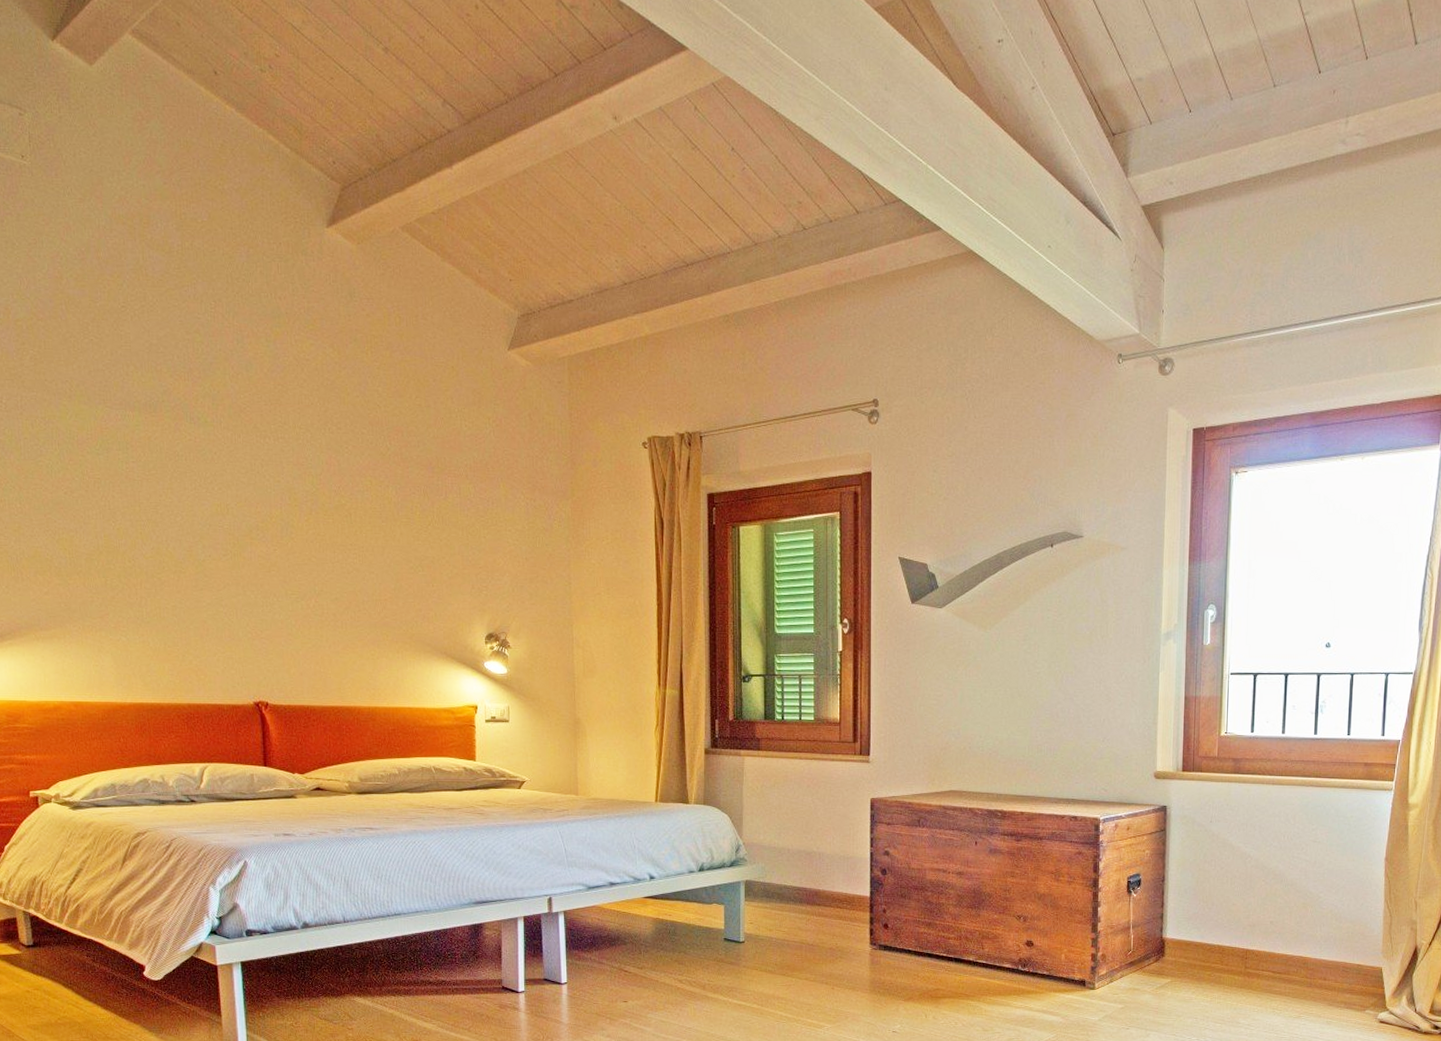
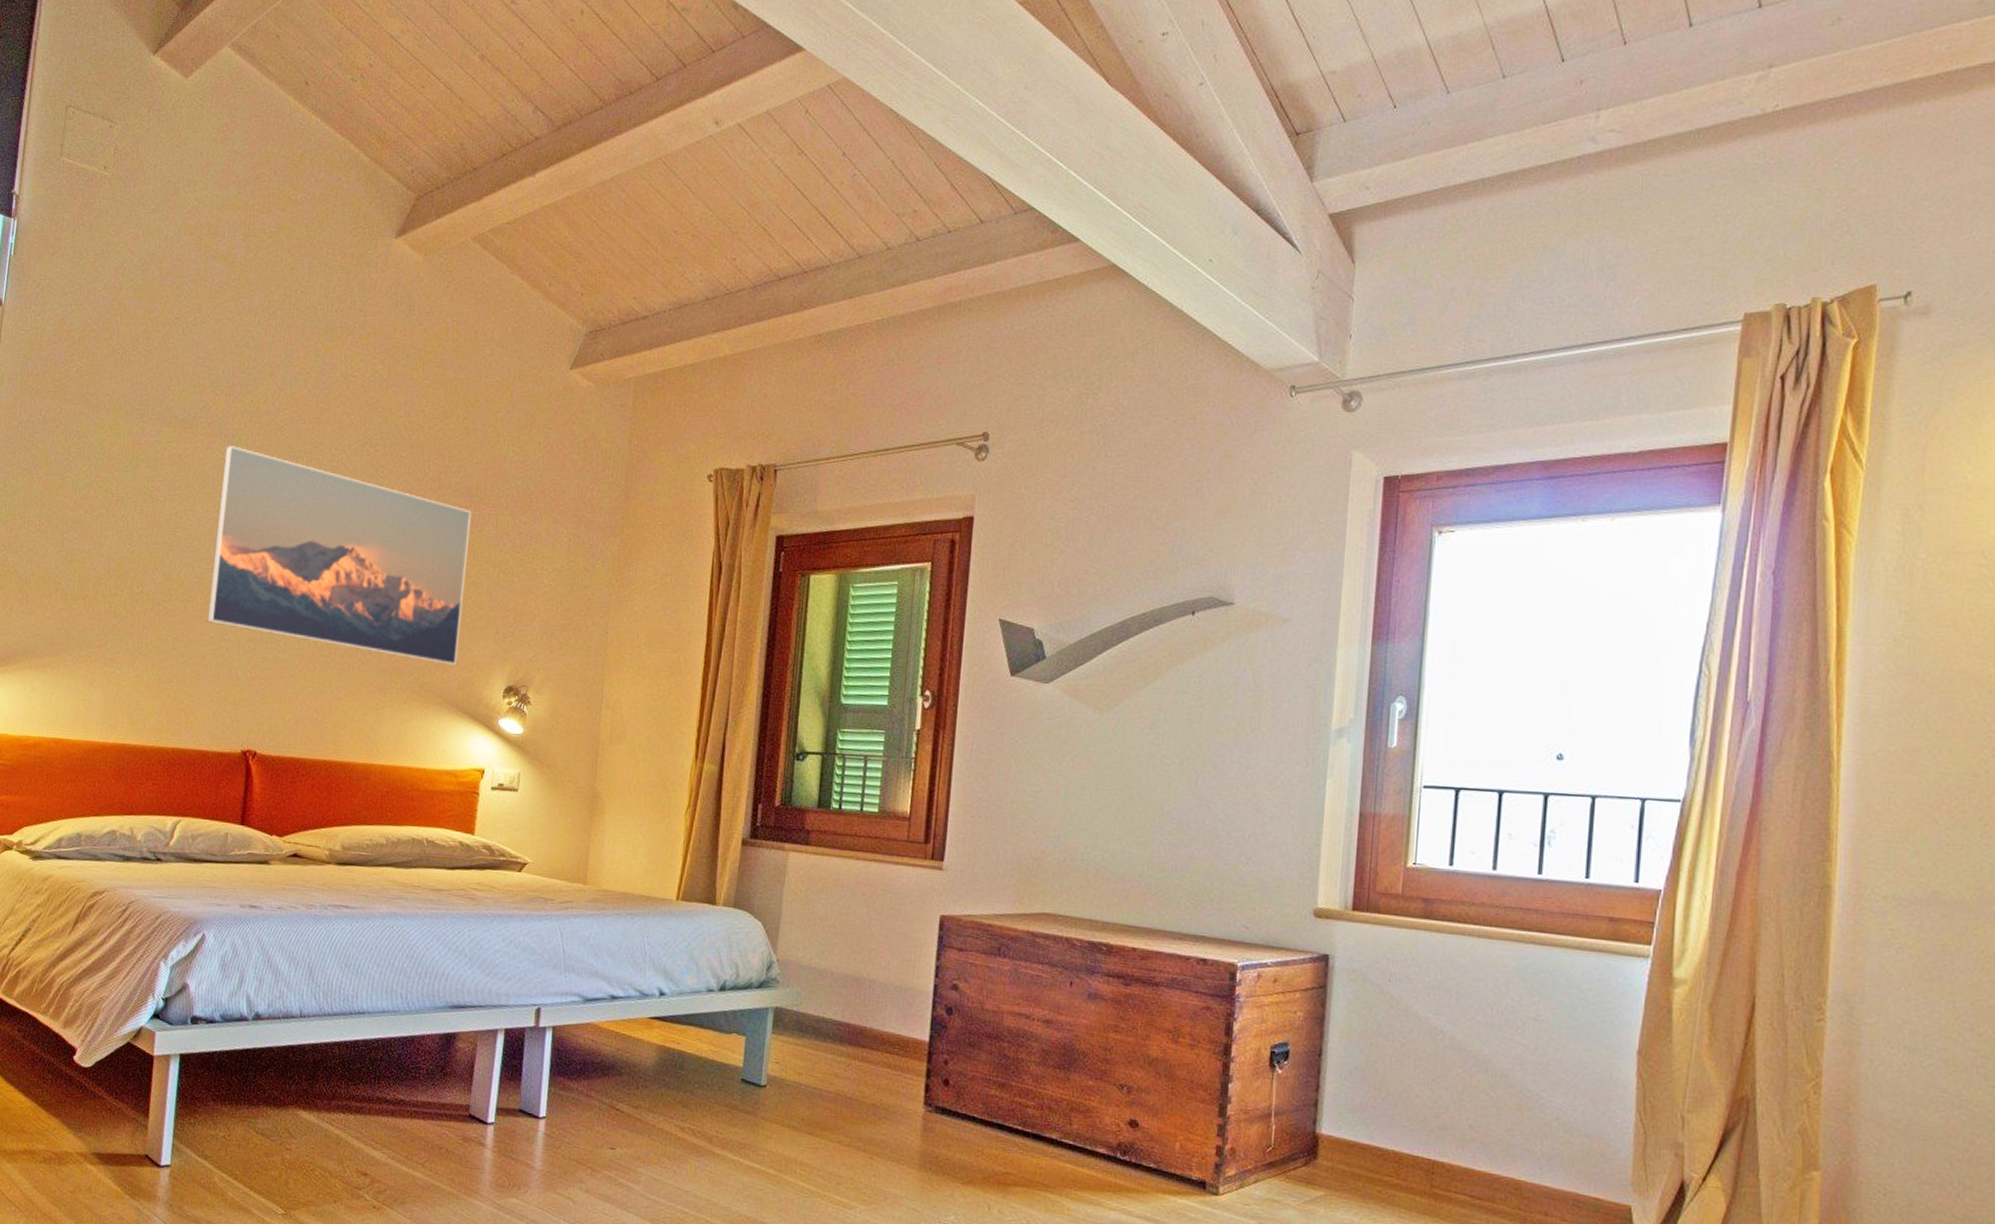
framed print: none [193,428,440,618] -> present [208,446,471,665]

